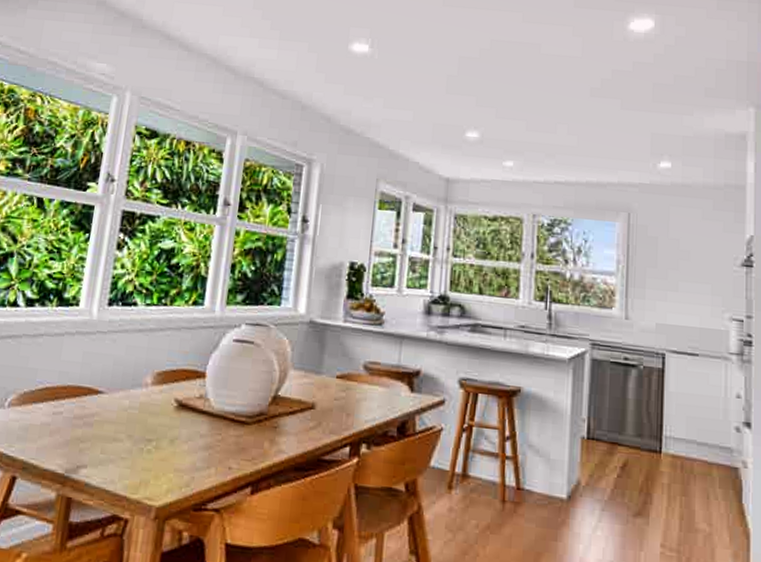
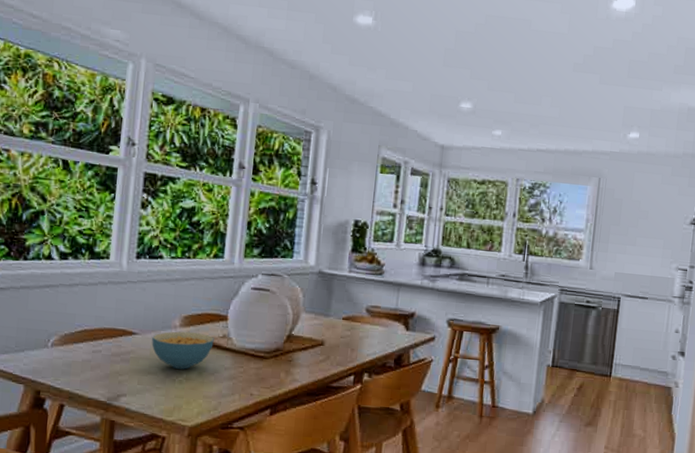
cereal bowl: none [119,390,190,436] -> present [151,331,214,369]

